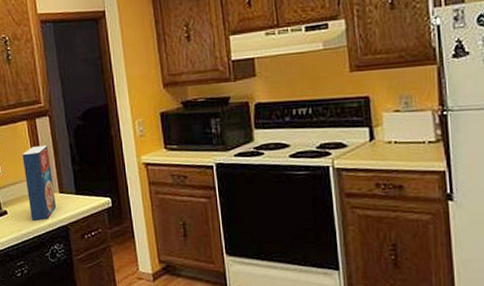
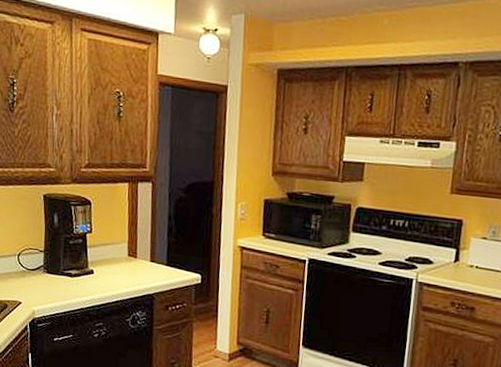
cereal box: present [22,145,56,221] -> none [117,210,147,286]

